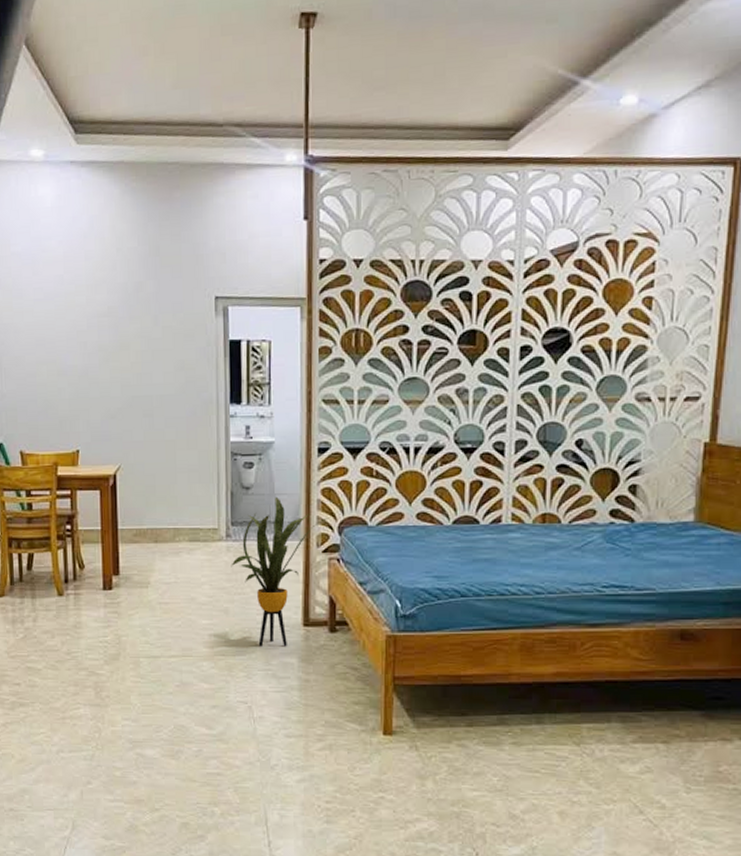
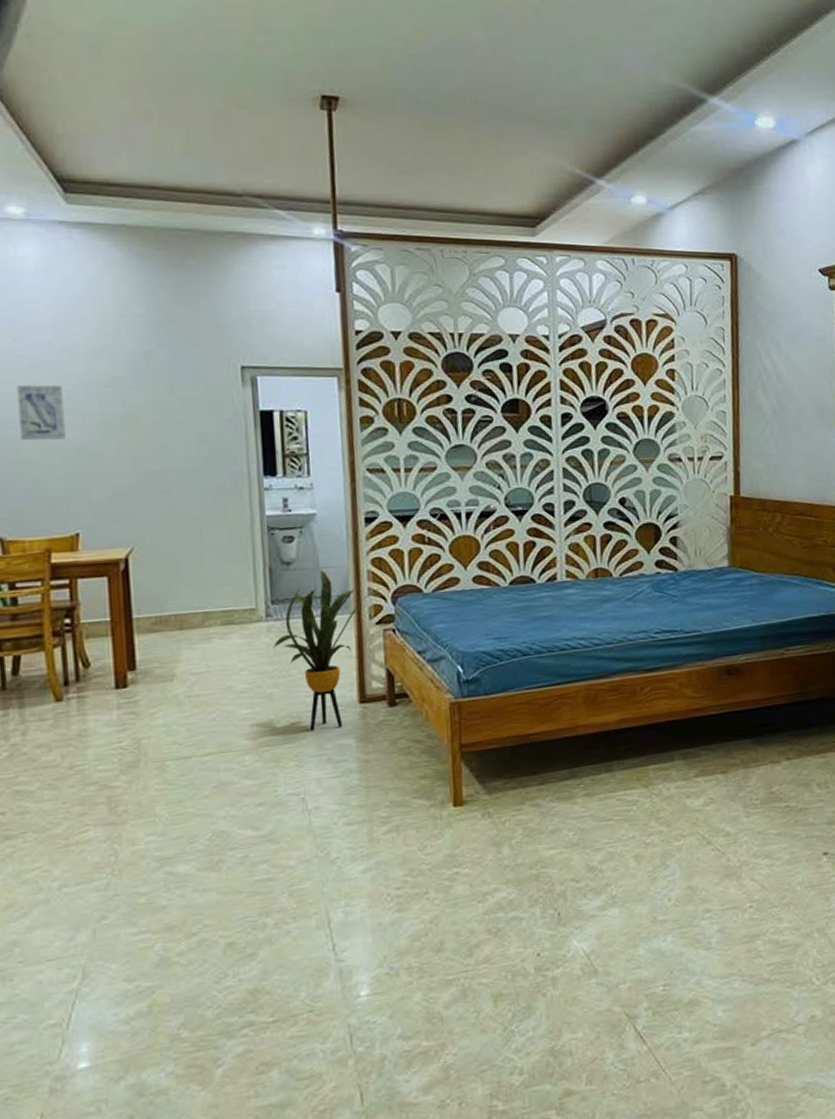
wall art: none [35,315,71,366] -> present [17,384,66,441]

